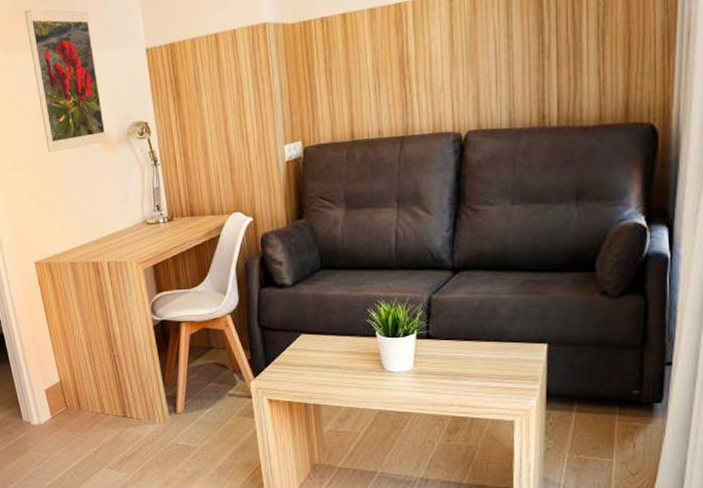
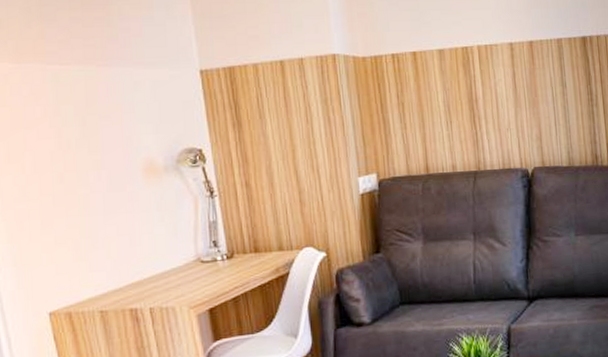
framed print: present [24,9,106,153] -> none [43,16,150,180]

